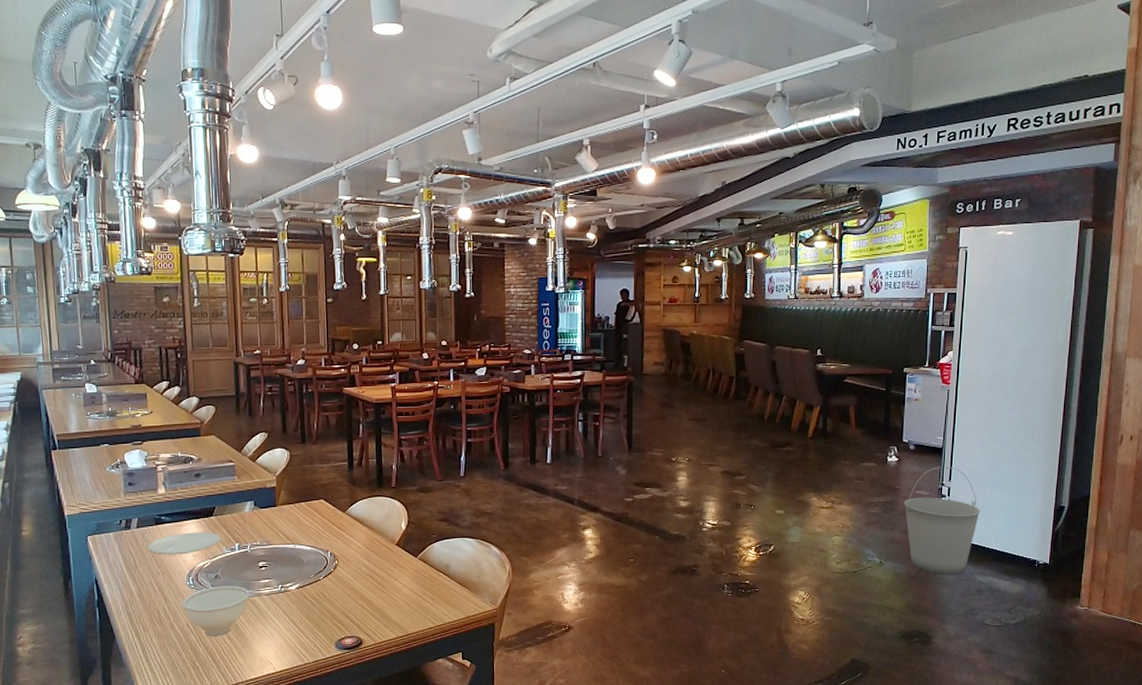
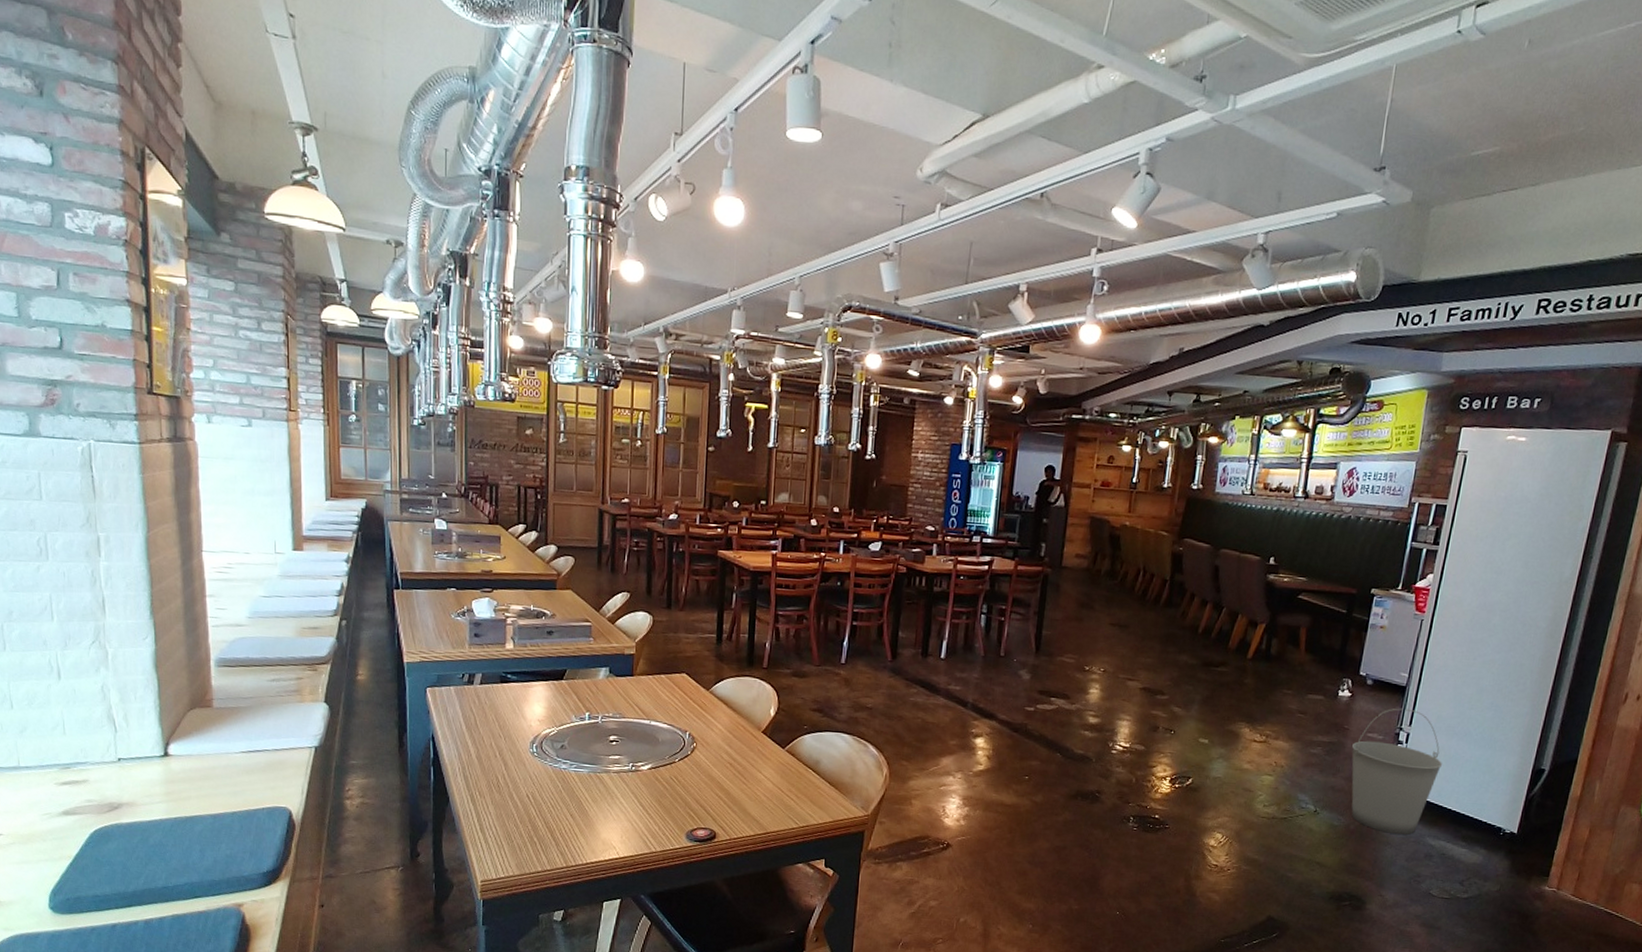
plate: present [147,532,221,555] -> none [490,695,571,719]
bowl: present [181,585,250,636] -> none [523,757,598,812]

